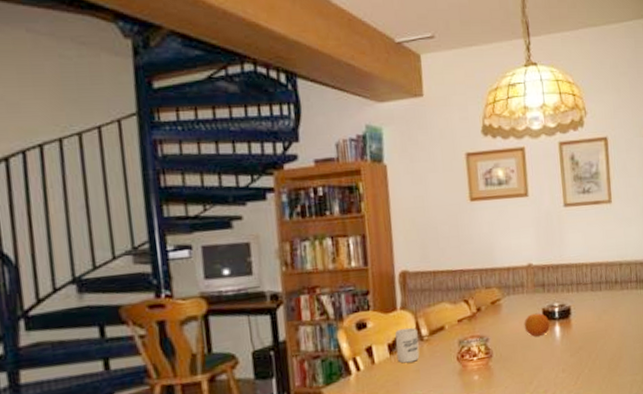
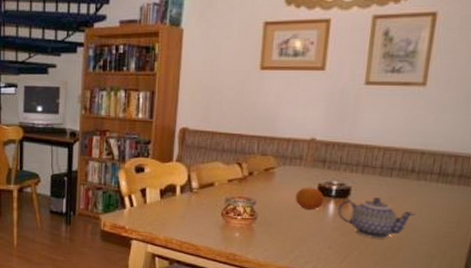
cup: present [395,327,420,364] -> none [166,178,188,209]
teapot: none [563,312,626,353] -> present [337,197,415,238]

